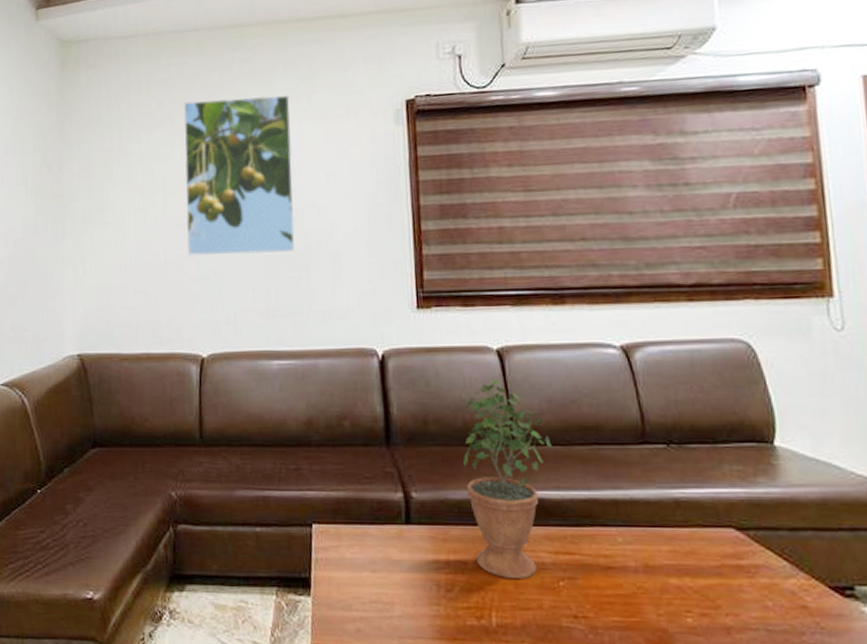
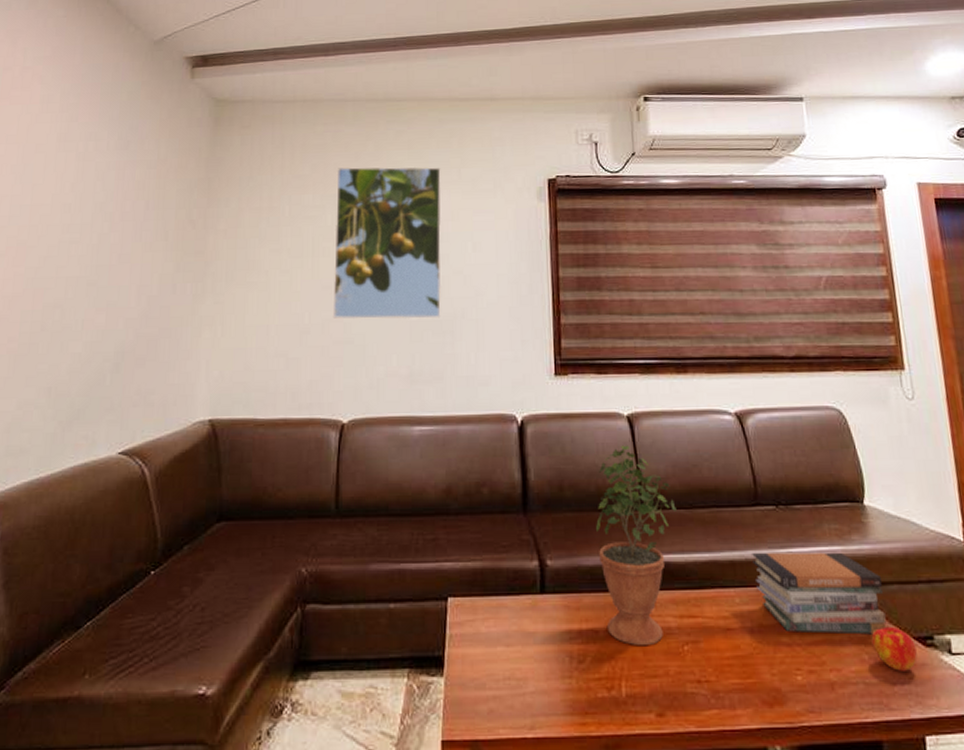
book stack: none [638,491,797,581] -> present [752,552,887,635]
apple: none [777,573,833,621] -> present [871,626,917,671]

